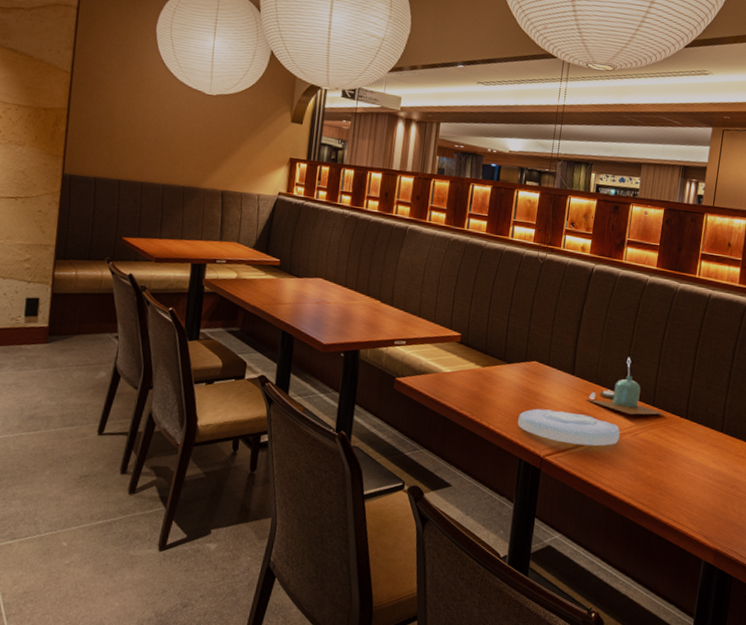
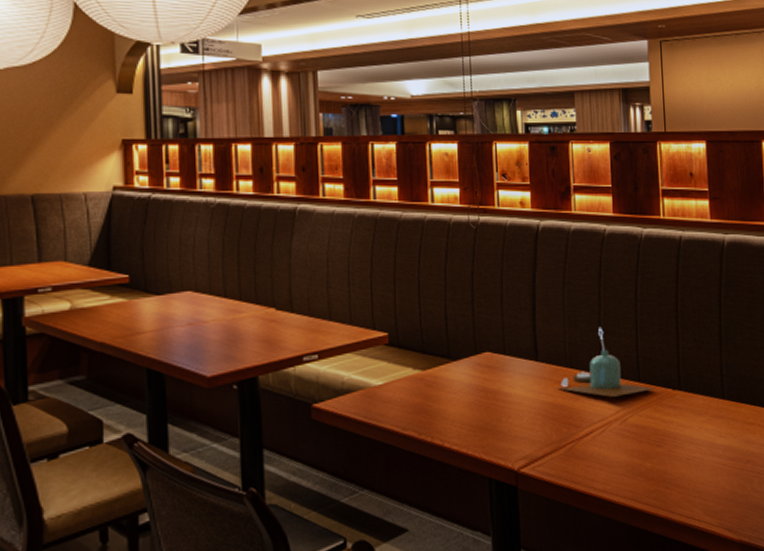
plate: present [518,408,620,446] -> none [479,407,606,448]

